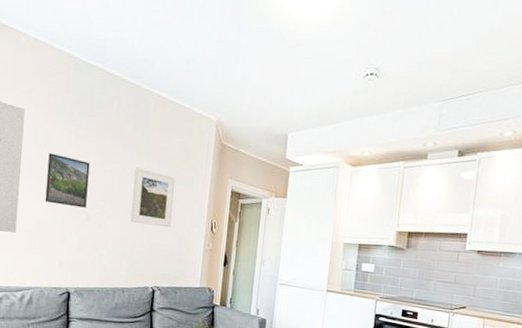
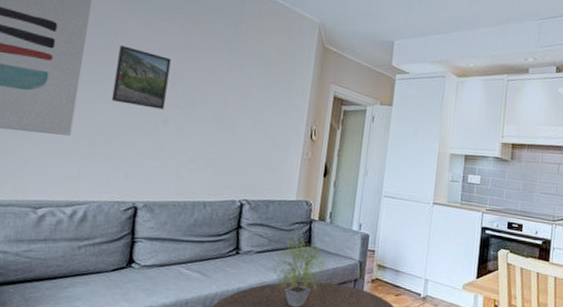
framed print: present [130,167,175,228] -> none [217,67,271,134]

